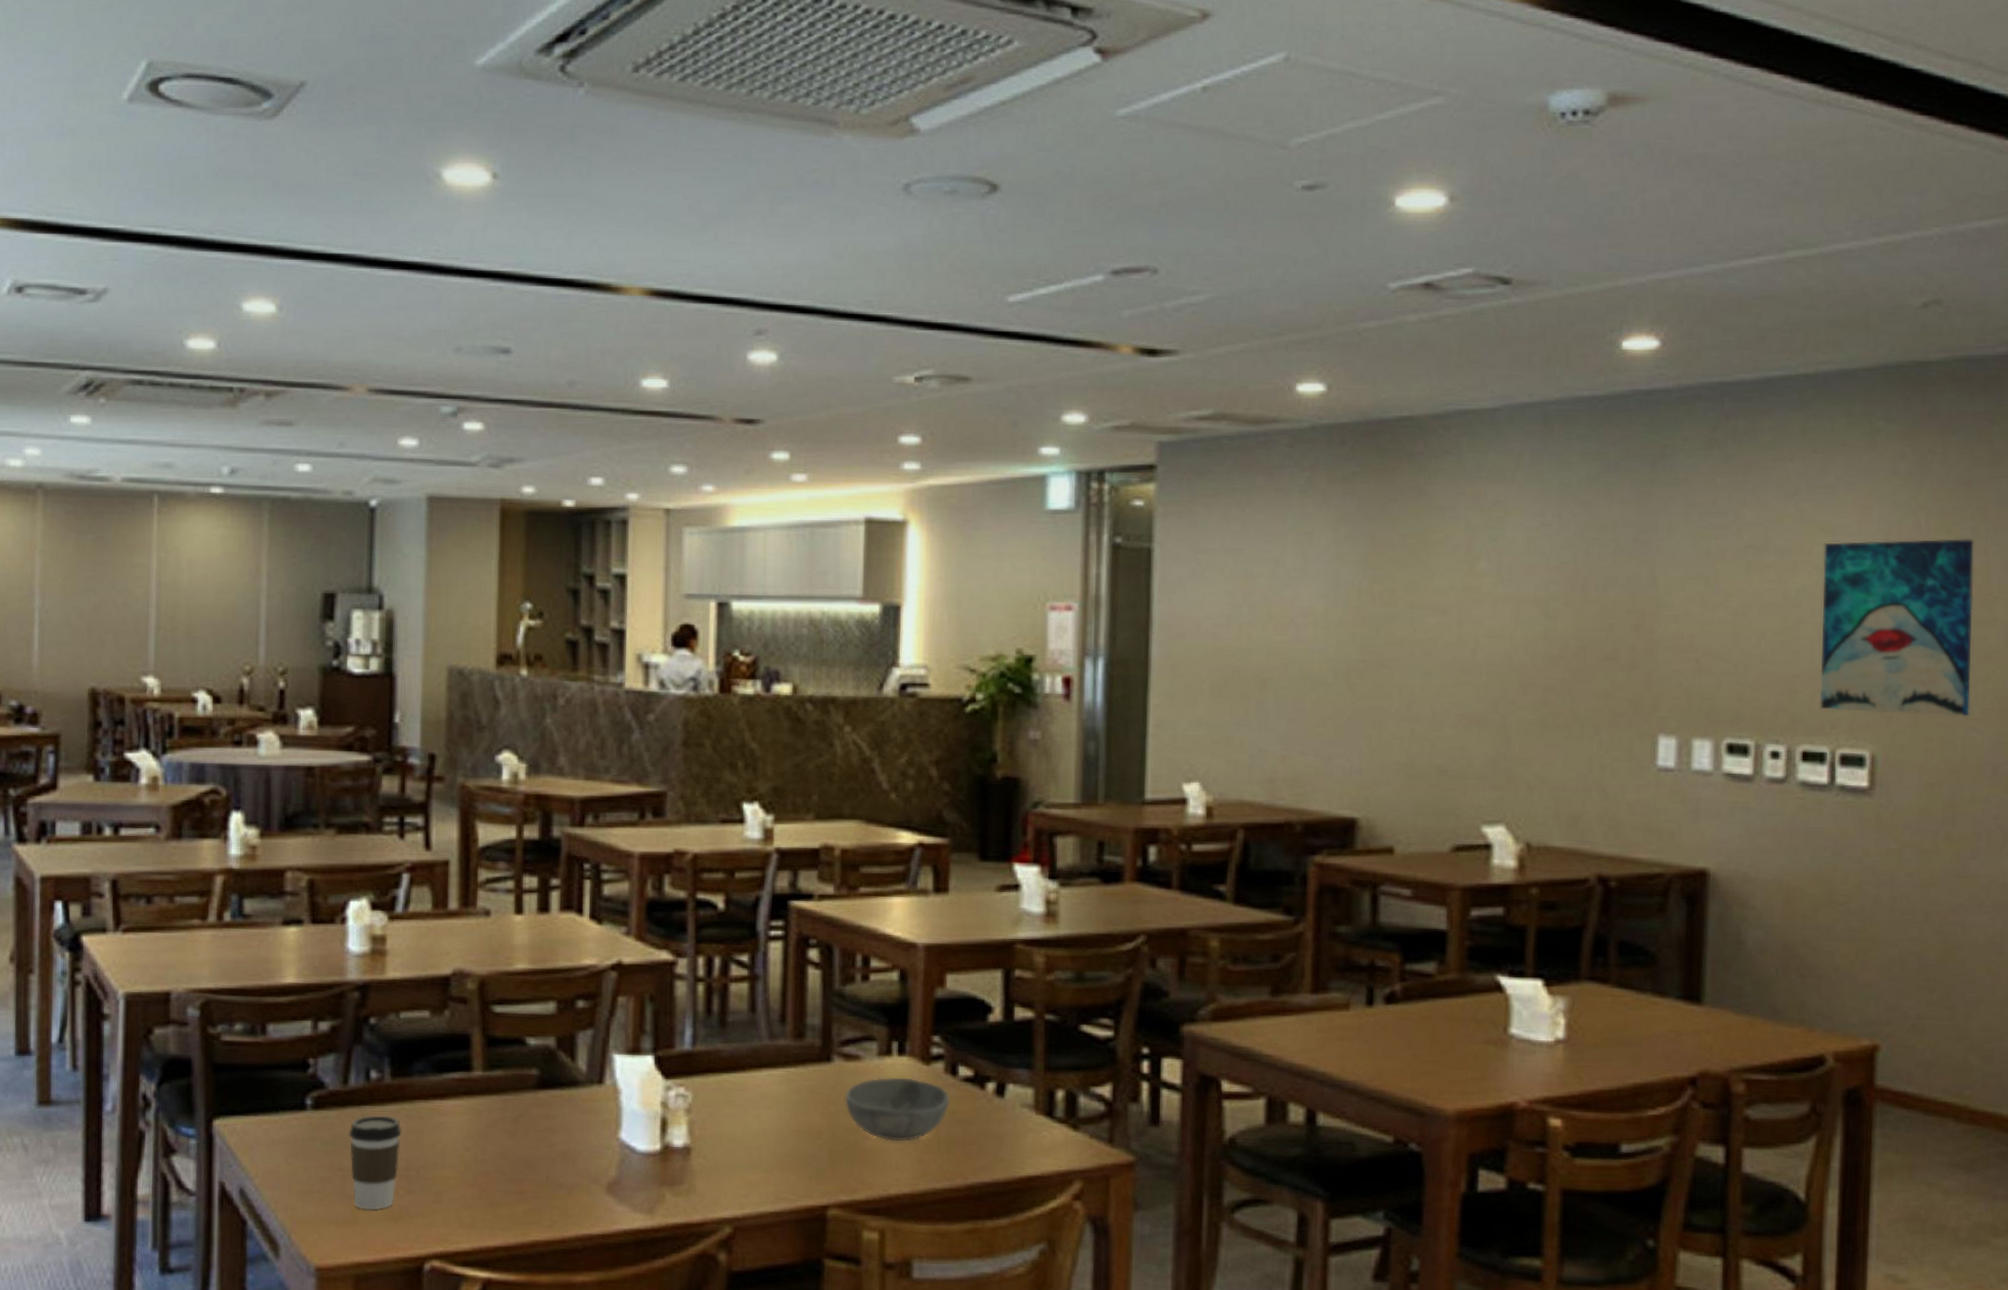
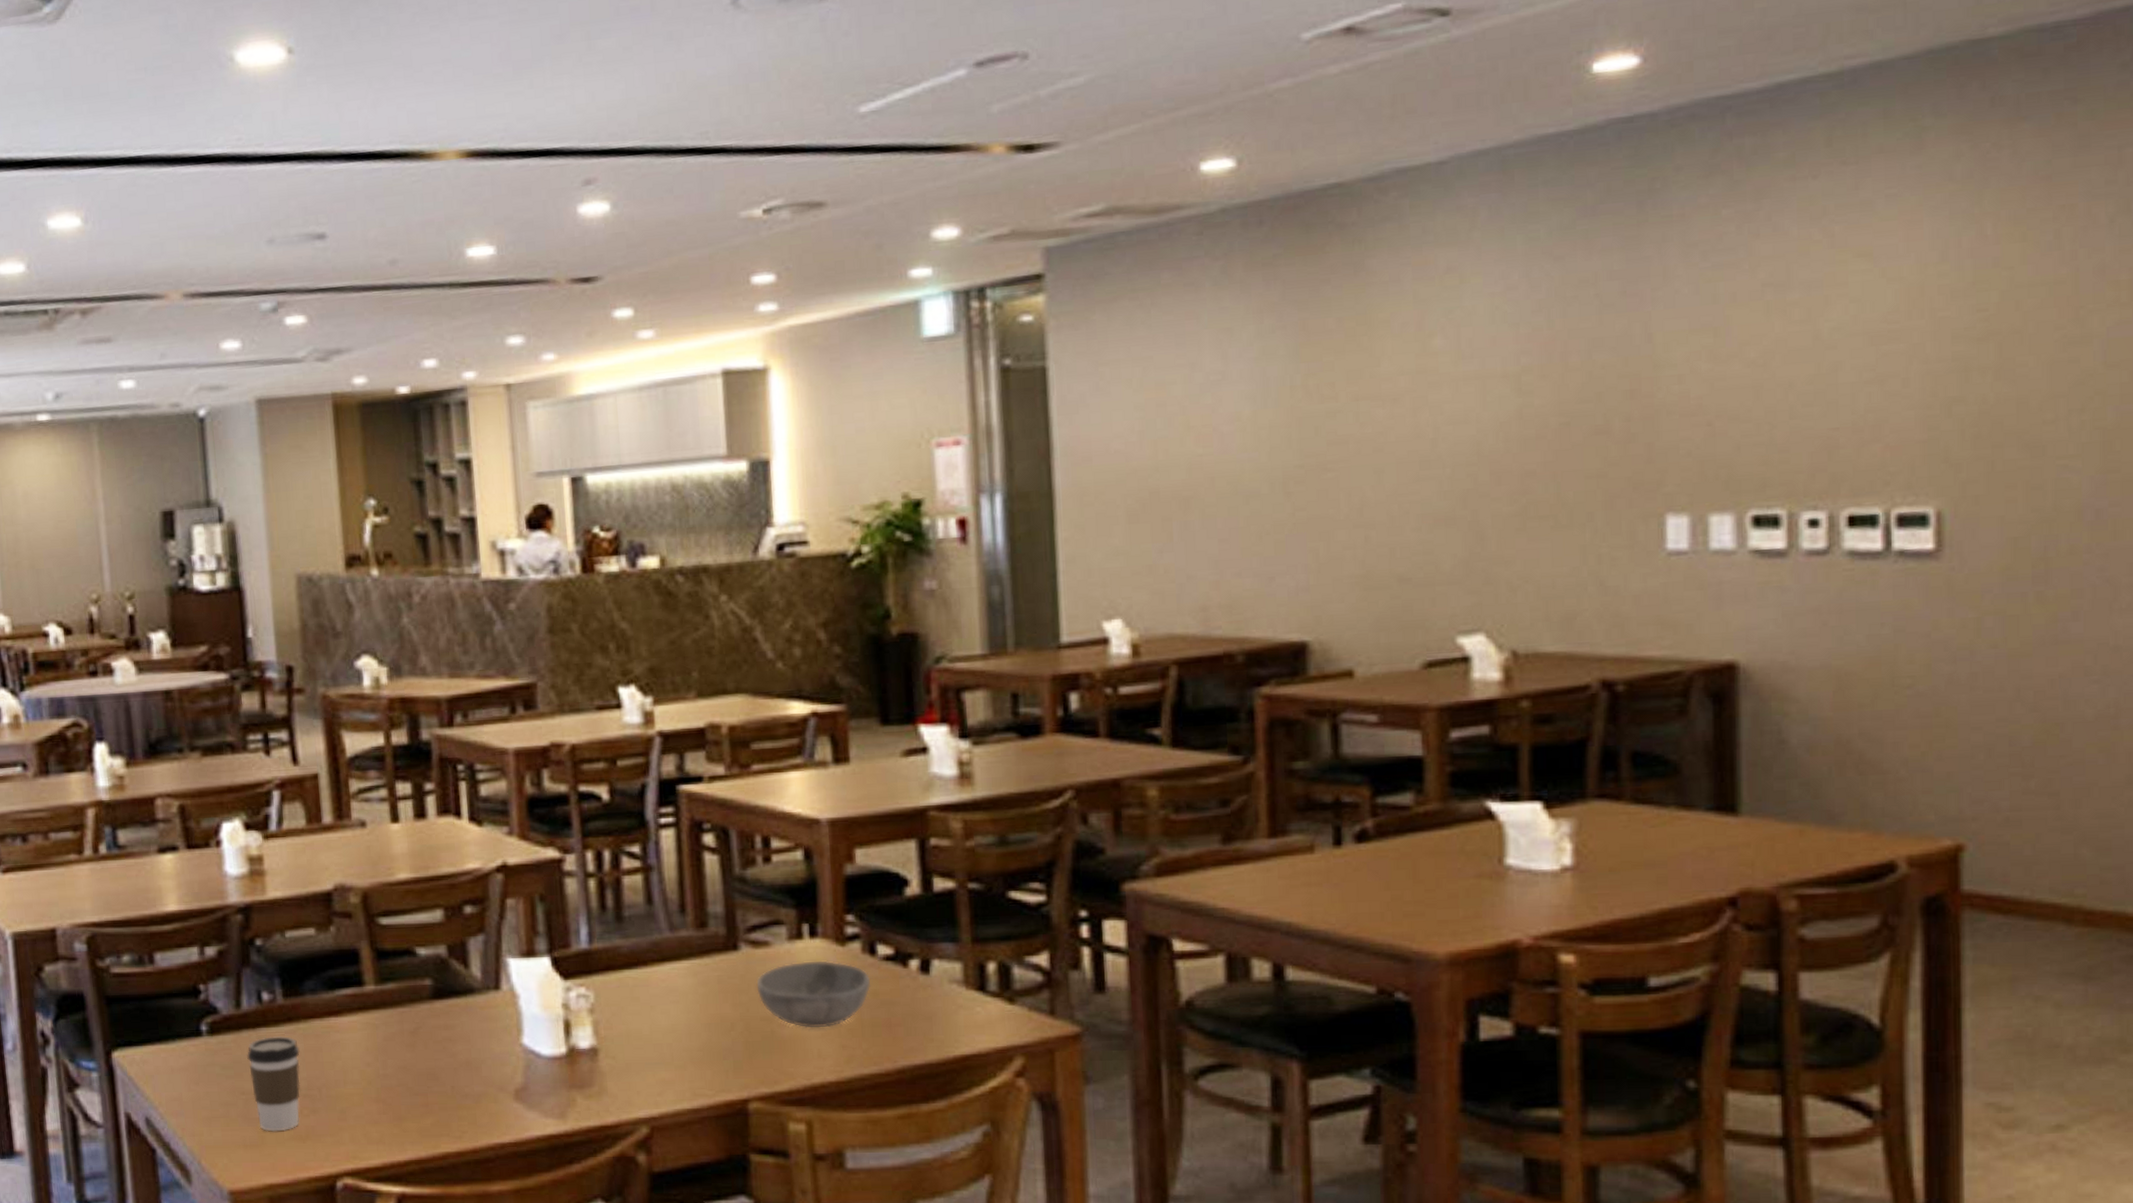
wall art: present [1819,539,1974,717] -> none [1862,244,2062,465]

